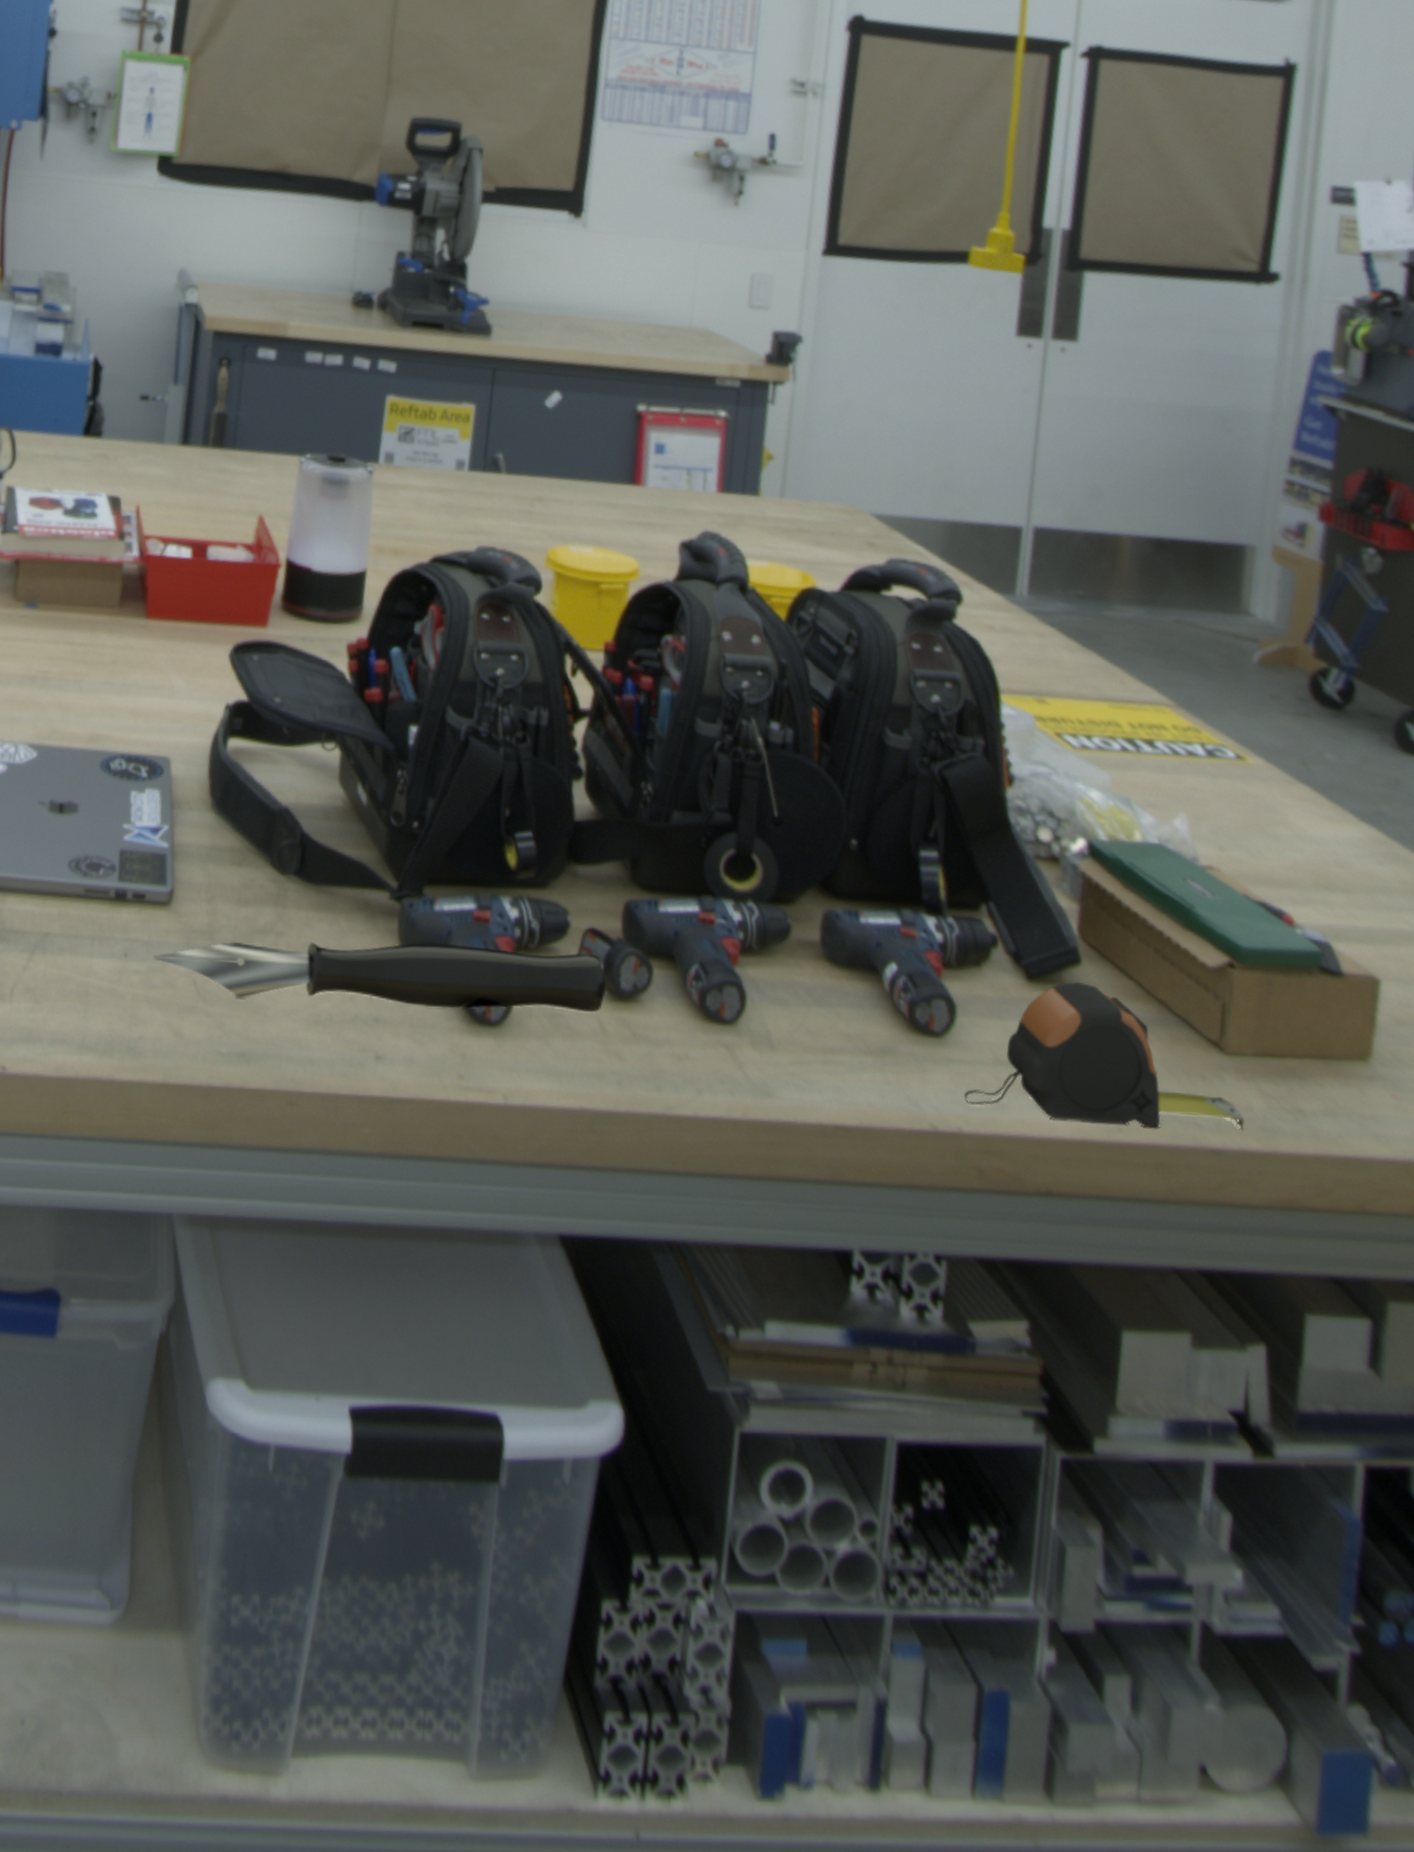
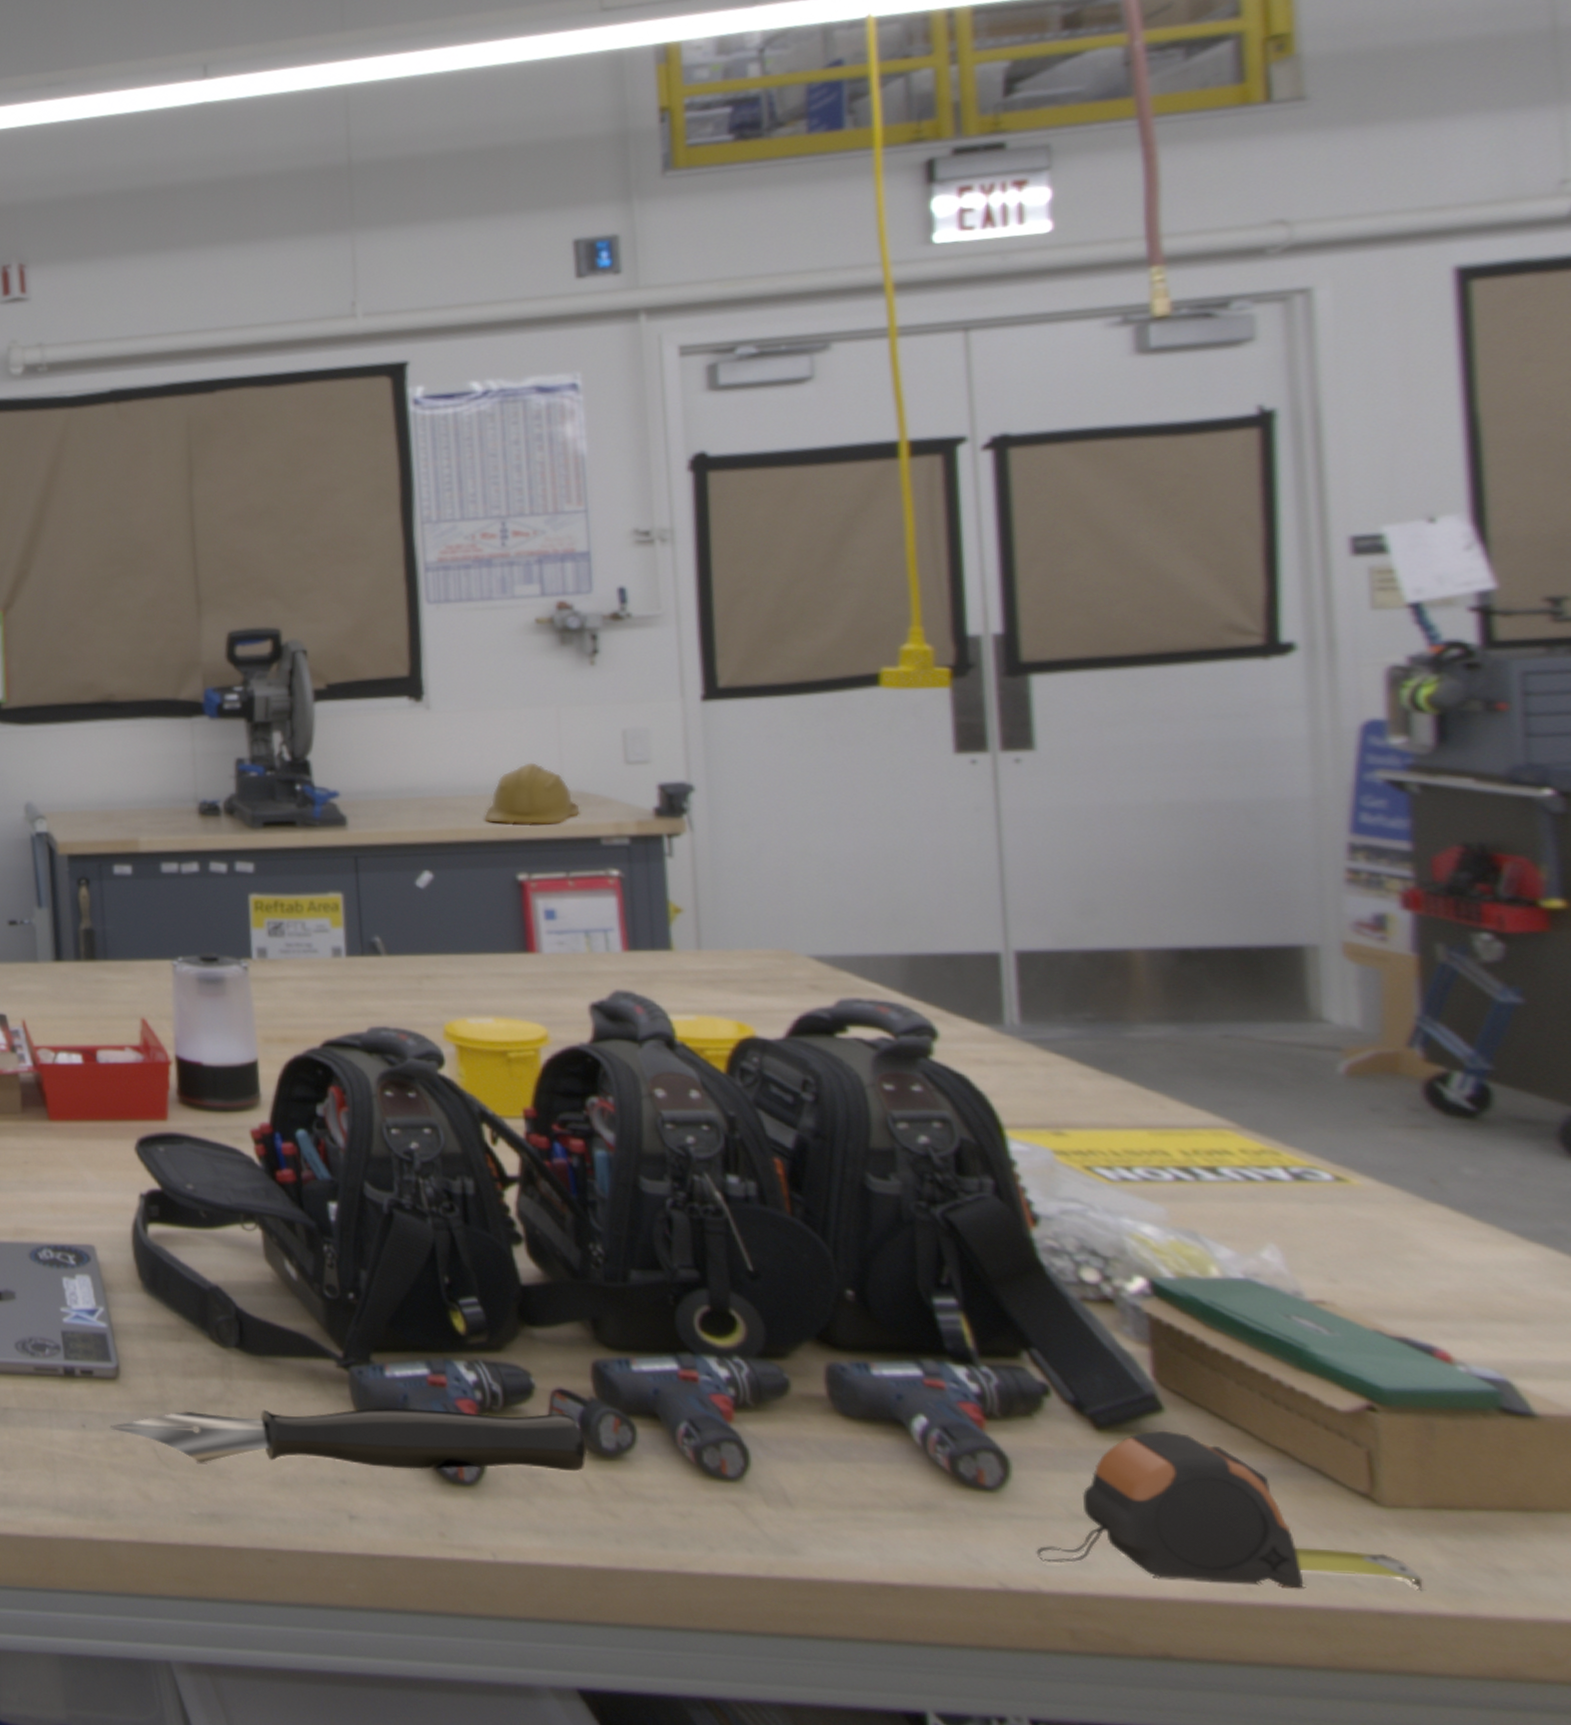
hard hat: none [617,294,702,359] -> present [484,762,579,825]

